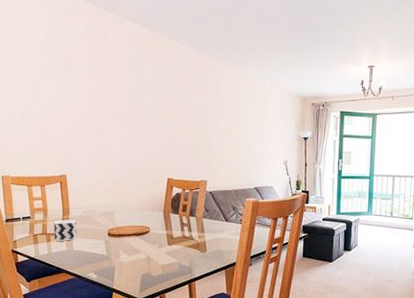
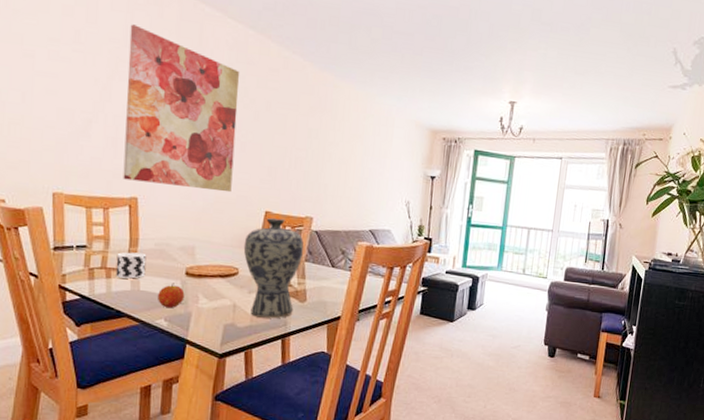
wall art: none [50,34,139,165] -> present [123,24,240,193]
fruit: none [88,242,109,264] -> present [158,282,185,309]
vase: none [152,183,202,267] -> present [243,217,304,319]

